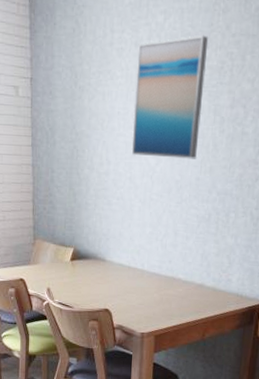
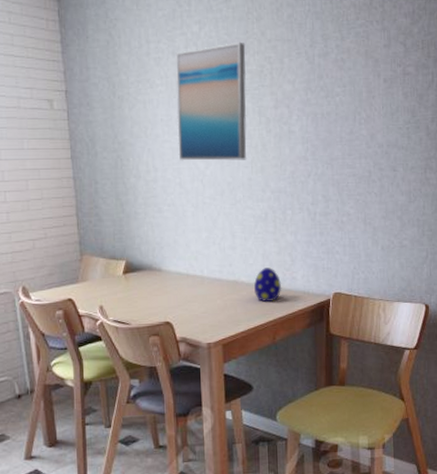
decorative egg: none [190,267,217,300] -> present [253,267,282,302]

